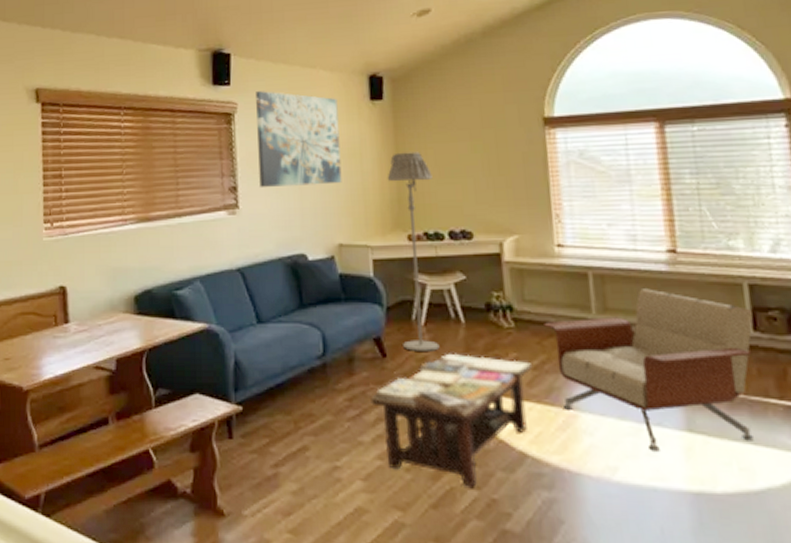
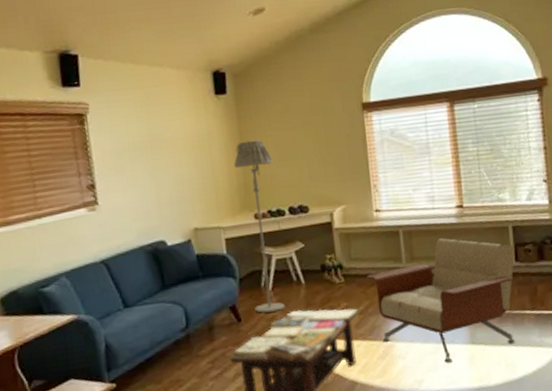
wall art: present [256,91,342,187] -> none [106,90,194,183]

